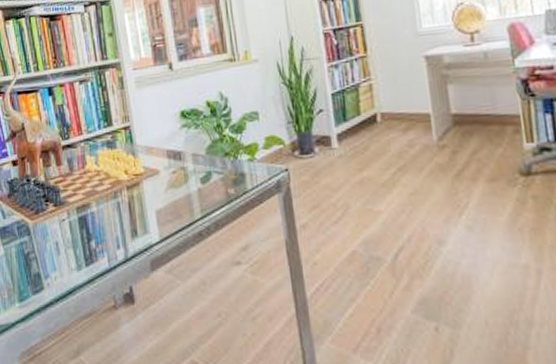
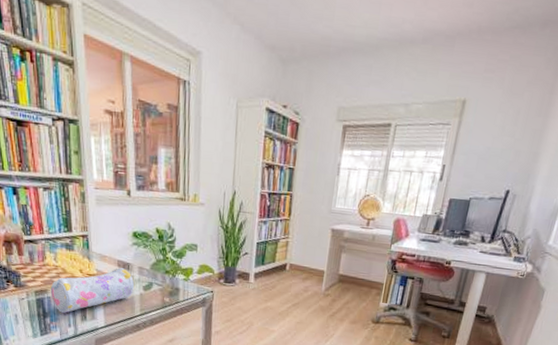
pencil case: none [93,159,190,233] -> present [50,267,134,314]

